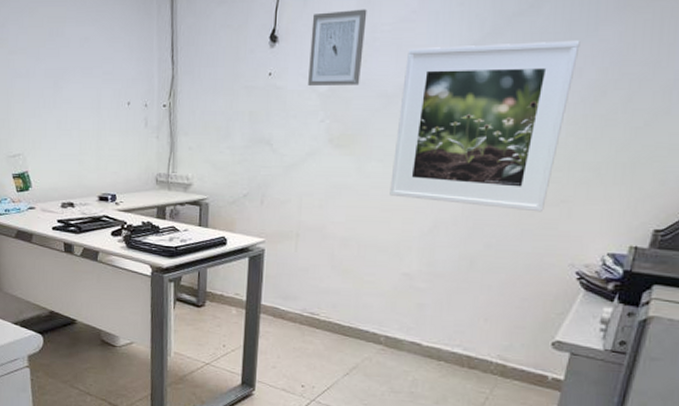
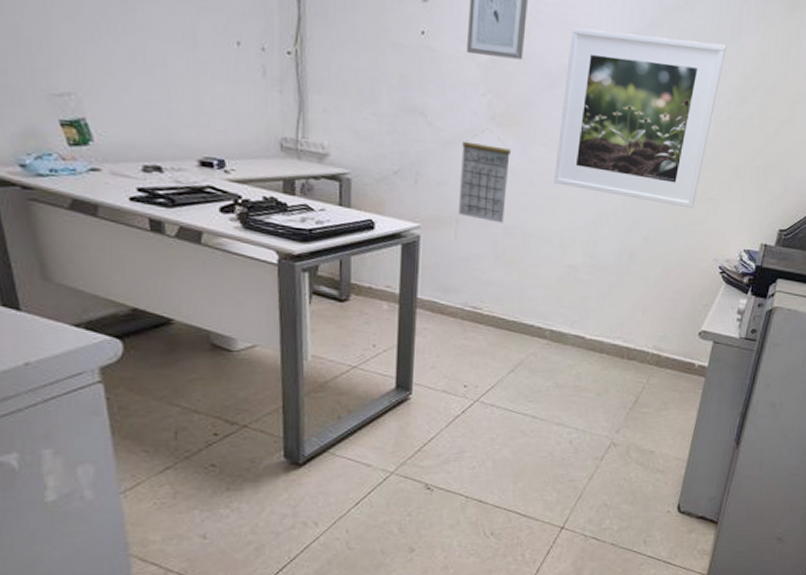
calendar: none [299,150,347,235] -> present [459,128,511,223]

